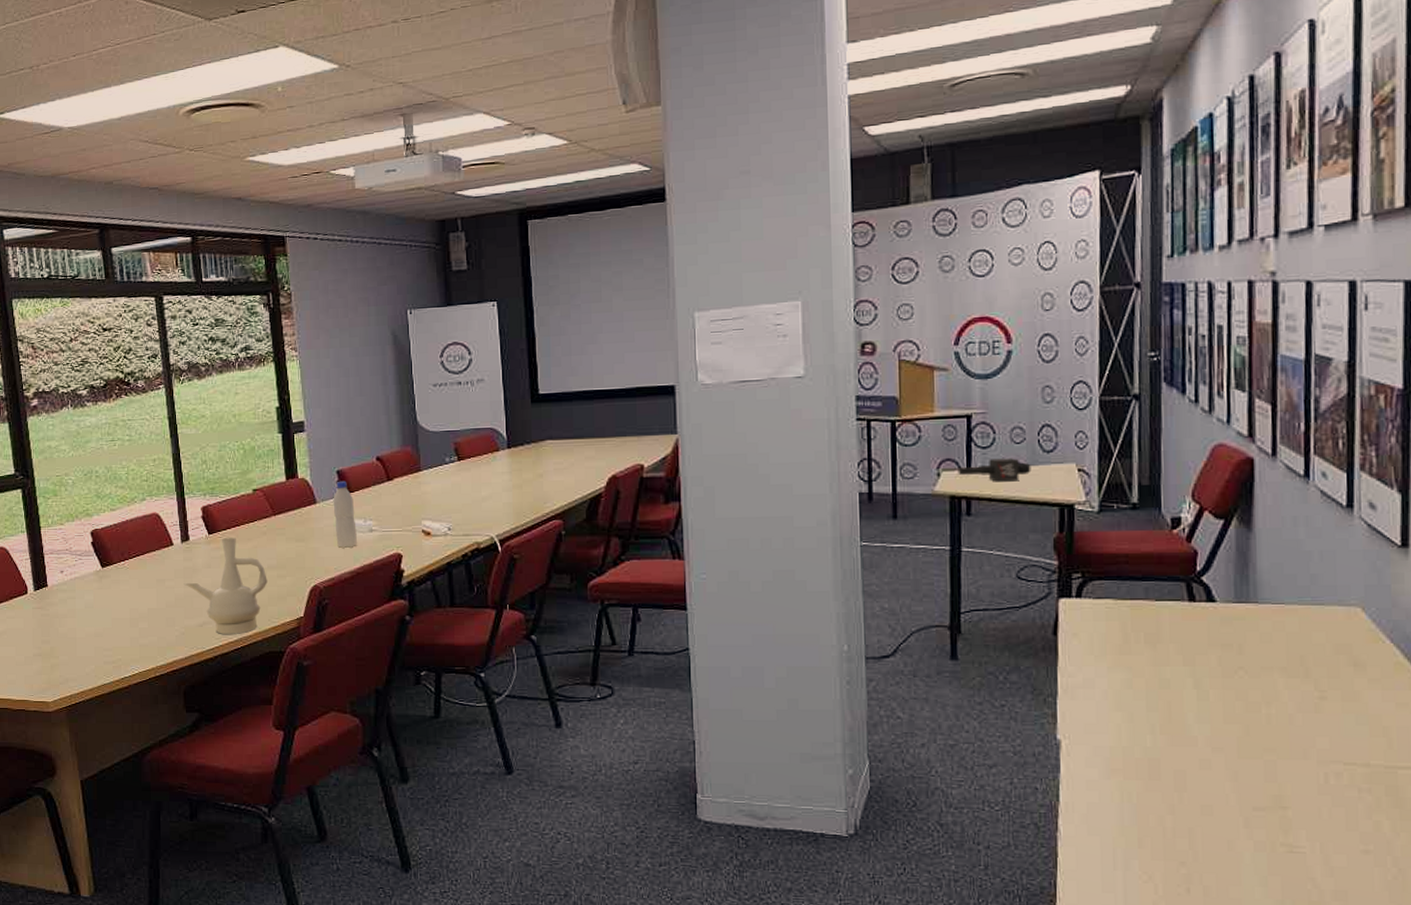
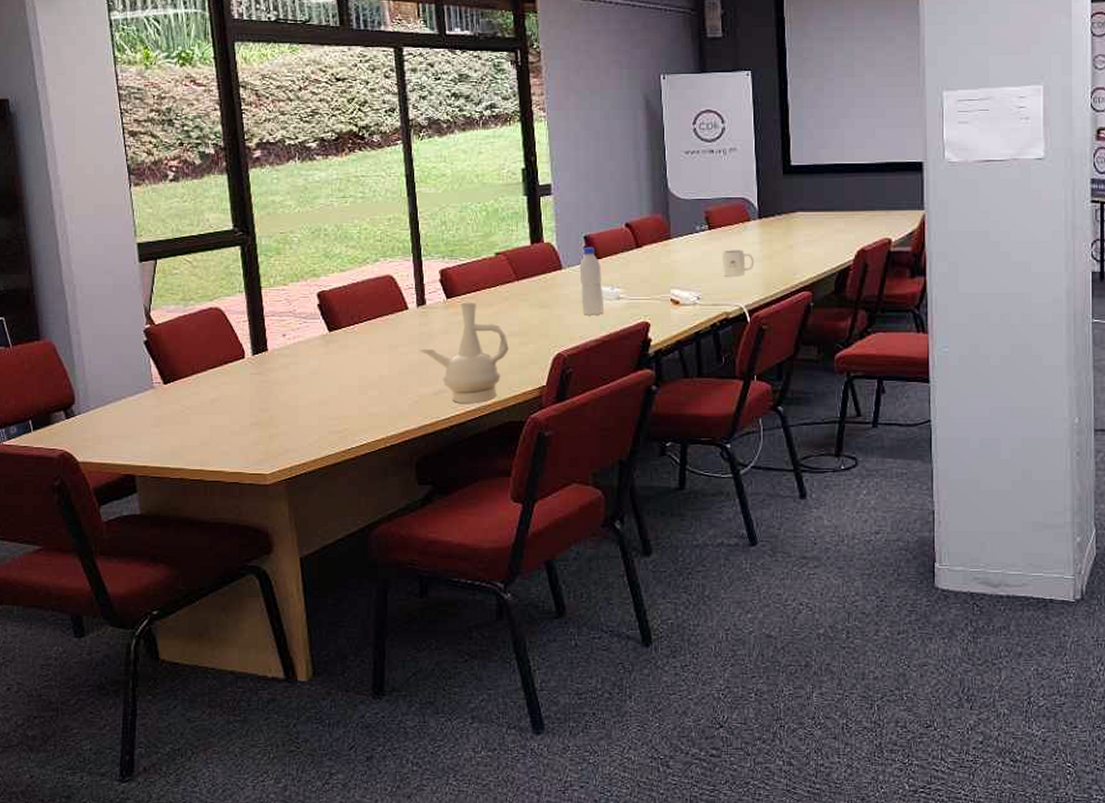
mug: none [472,480,505,508] -> present [723,250,755,278]

